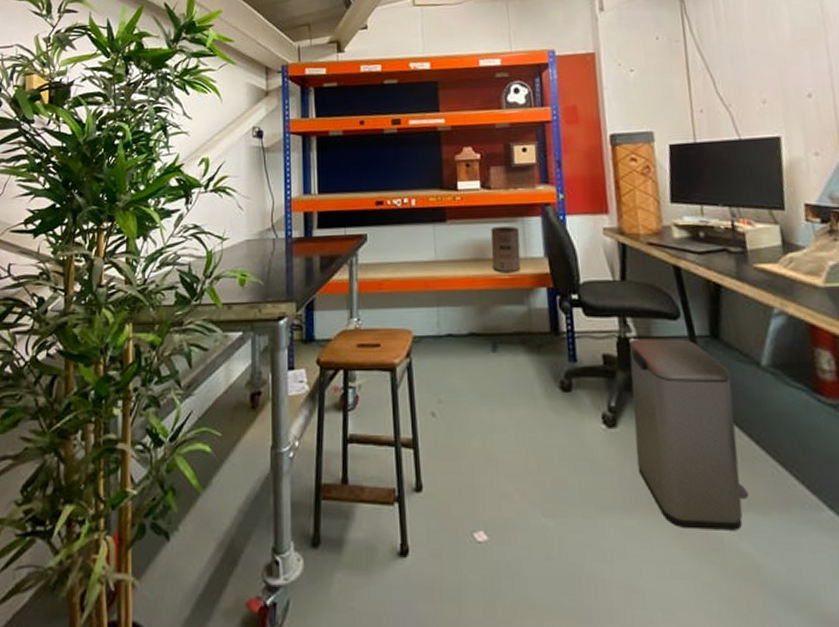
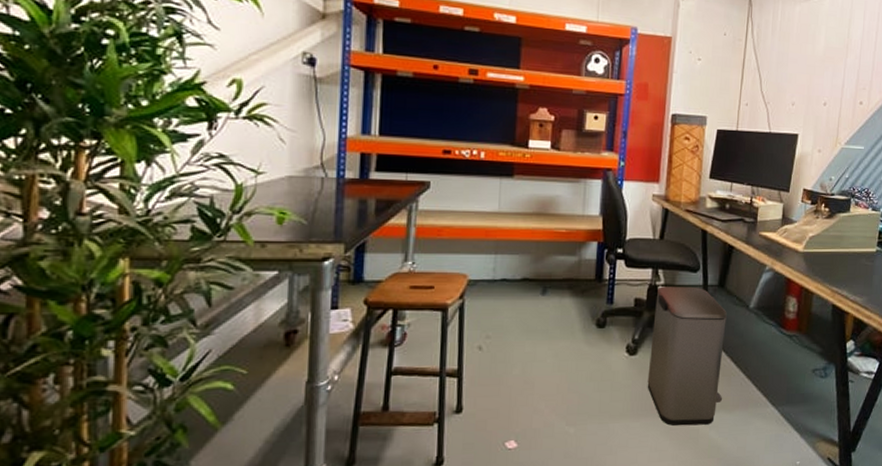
paint can: present [491,225,522,274] -> none [552,185,581,228]

